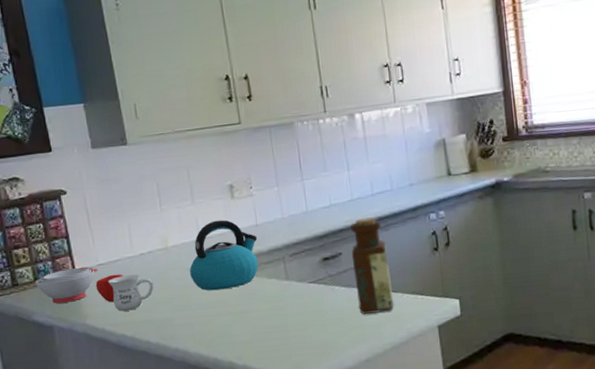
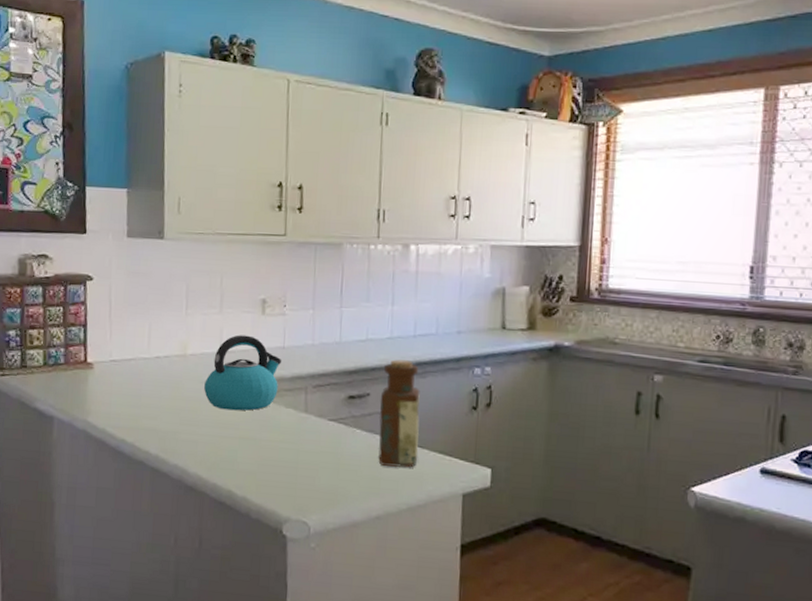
soup bowl: present [35,266,99,304] -> none [44,359,110,395]
apple: present [95,274,124,302] -> none [104,373,135,402]
mug: present [108,274,154,311] -> none [118,376,164,415]

